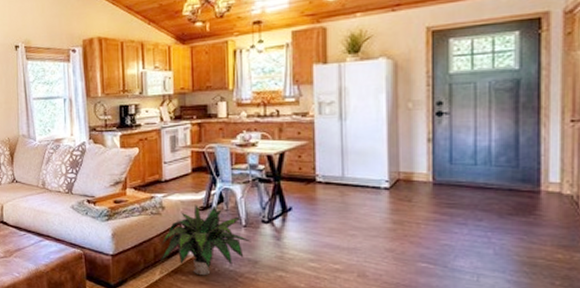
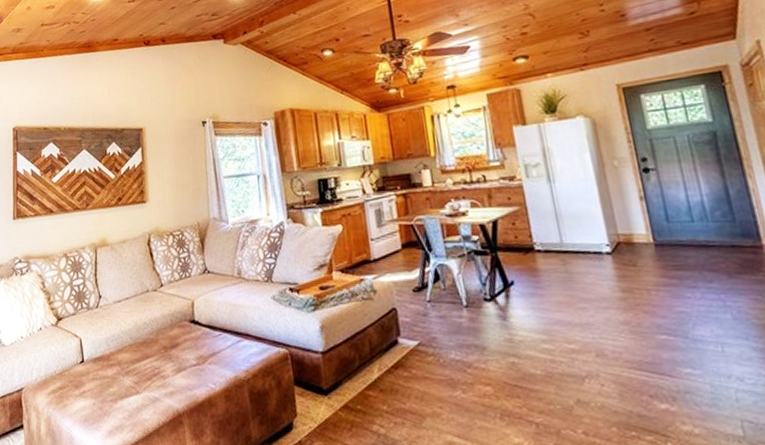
potted plant: present [160,204,251,275] -> none [377,284,476,368]

